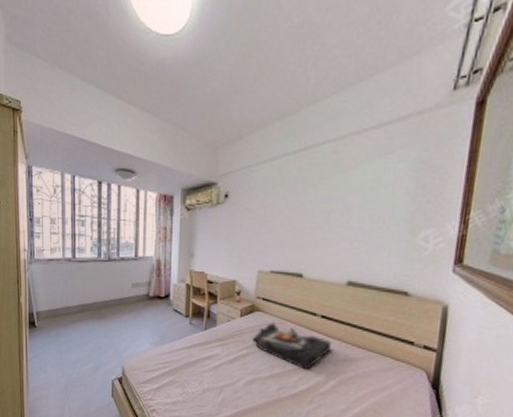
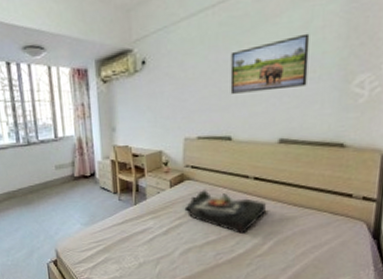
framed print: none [304,186,381,235] -> present [230,33,310,94]

